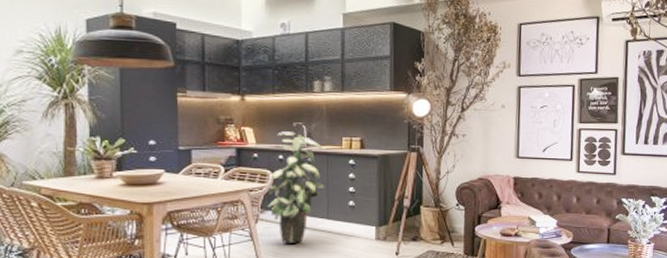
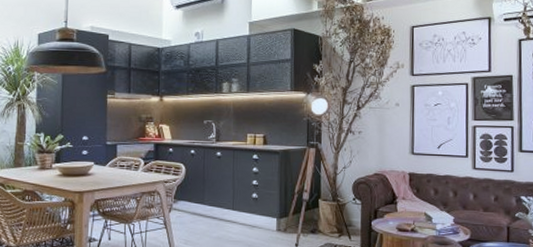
indoor plant: present [268,131,325,243] -> none [180,128,231,232]

